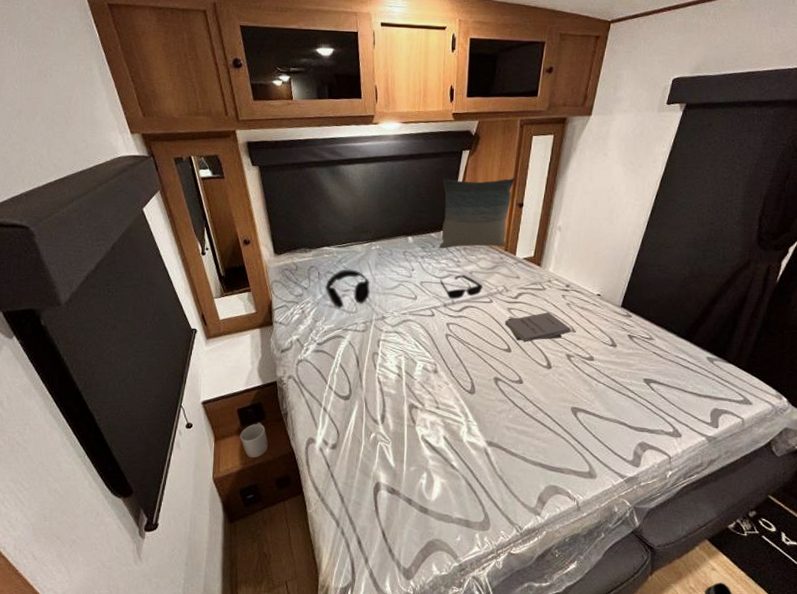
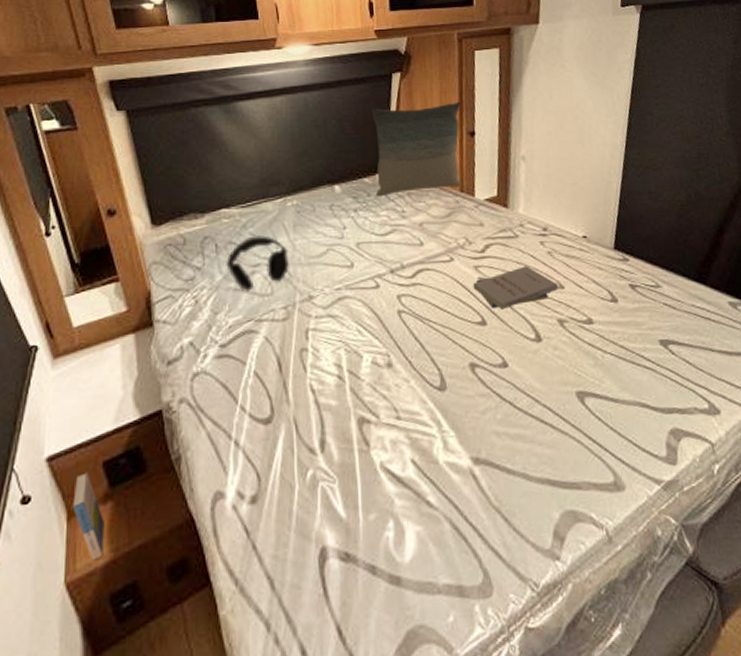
book: none [218,414,238,468] -> present [72,472,104,561]
mug: present [240,422,269,459] -> none [108,478,154,539]
glasses: present [440,275,483,299] -> none [382,228,439,262]

